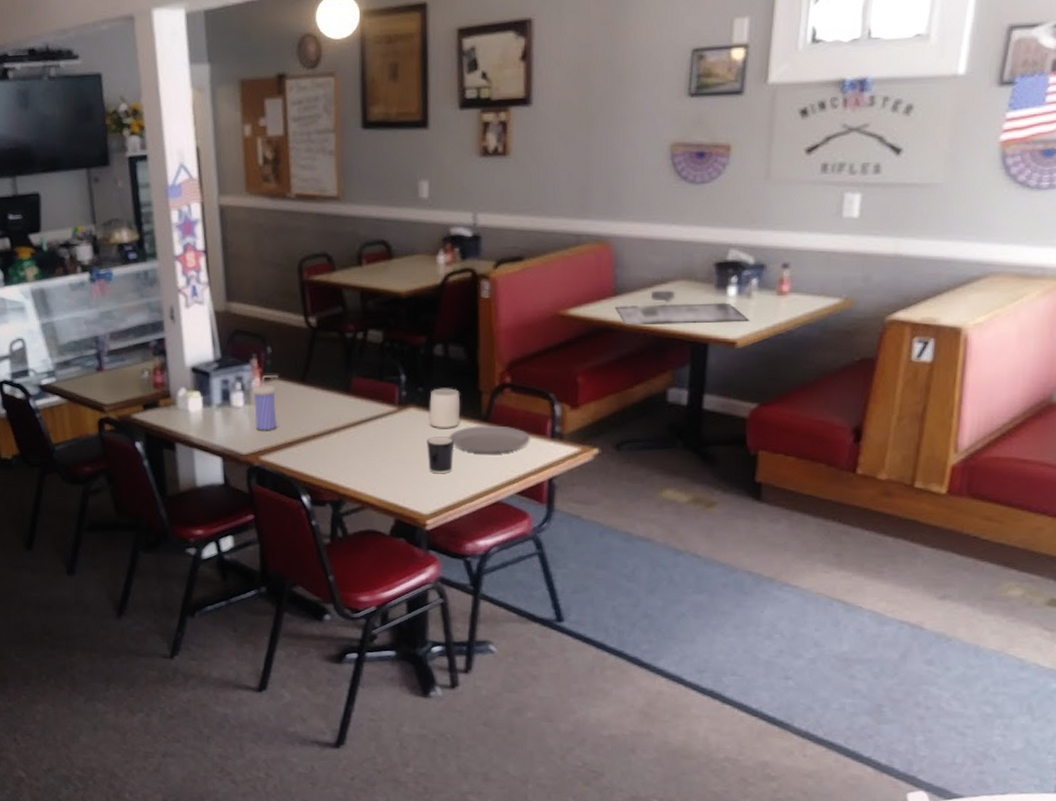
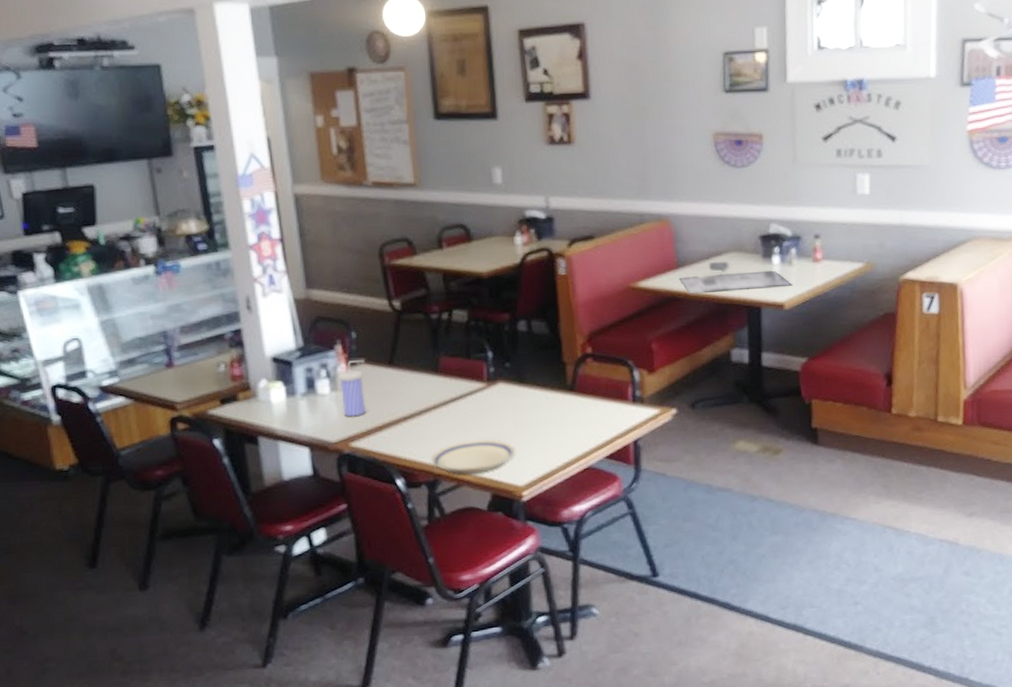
plate: none [337,463,423,497] -> present [431,438,516,474]
mug: present [426,436,454,474] -> none [516,408,544,446]
mug: present [429,388,461,428] -> none [517,361,548,401]
plate: present [449,425,530,454] -> none [538,394,614,423]

